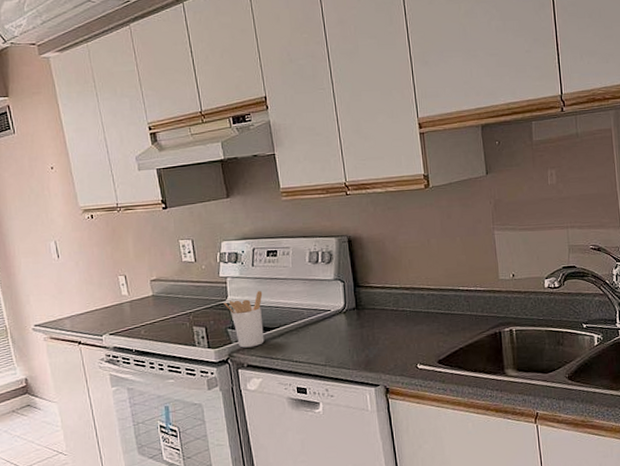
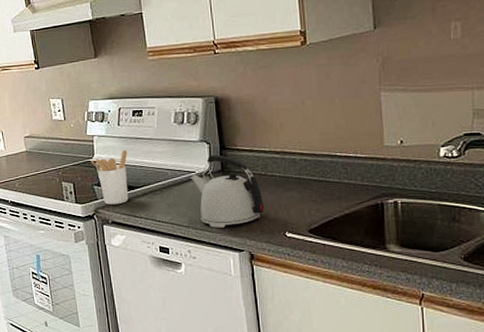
kettle: none [326,292,397,365] -> present [191,154,265,228]

